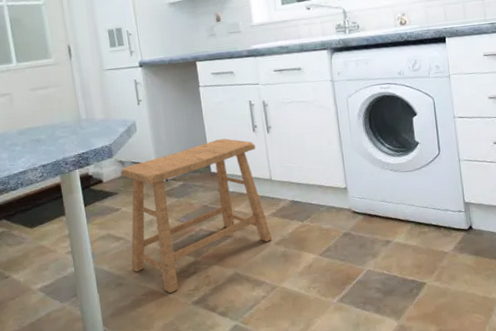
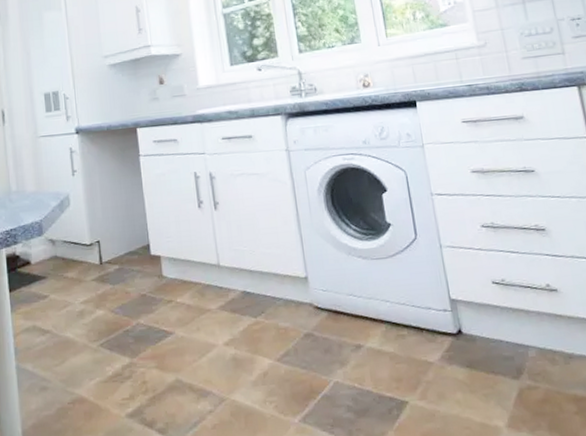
stool: present [120,138,272,294] -> none [50,215,220,403]

